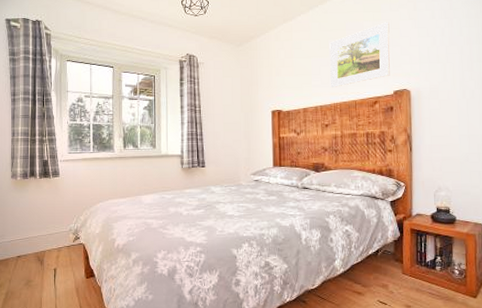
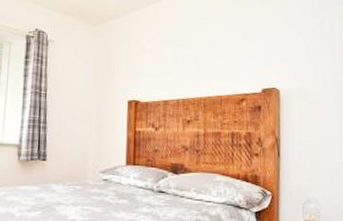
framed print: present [330,22,391,89] -> none [194,15,260,81]

